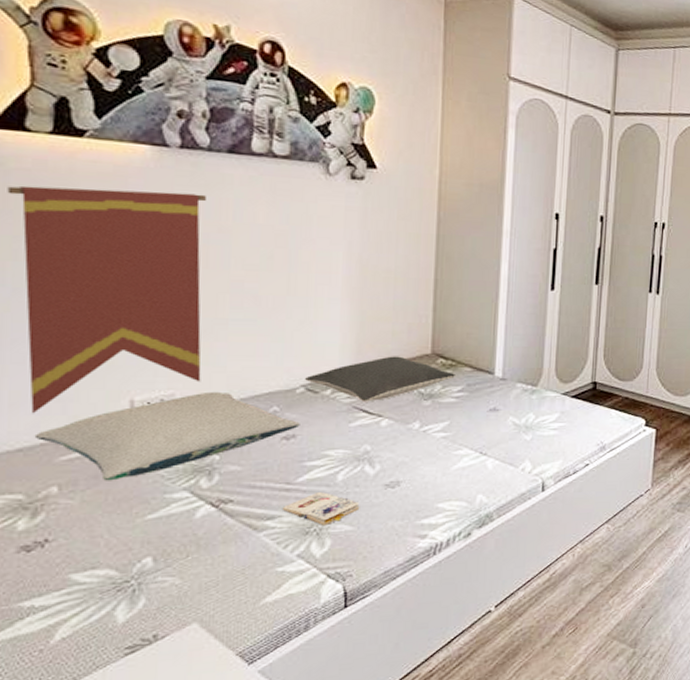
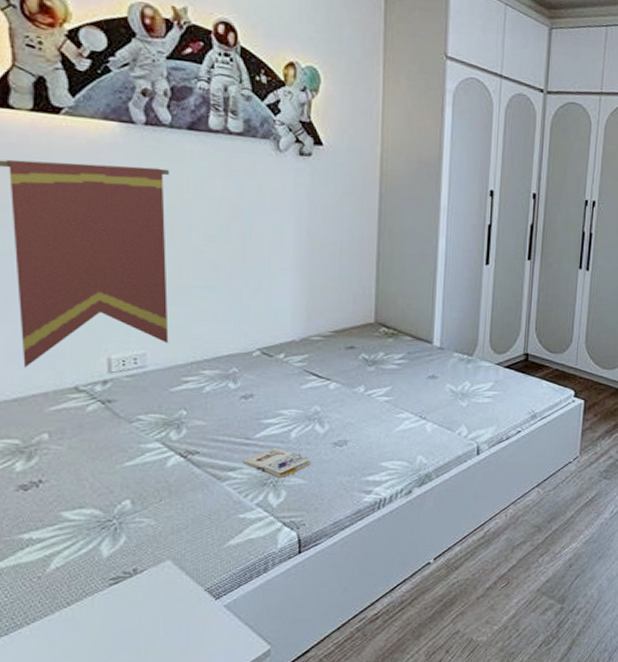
pillow: present [34,391,300,481] -> none [27,352,257,431]
pillow: present [304,356,455,402] -> none [259,324,397,366]

